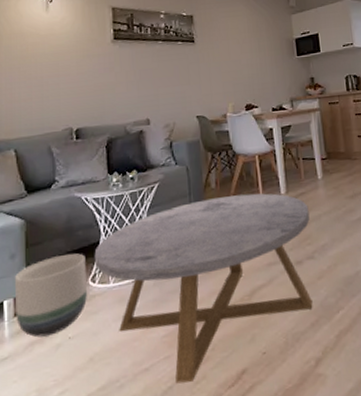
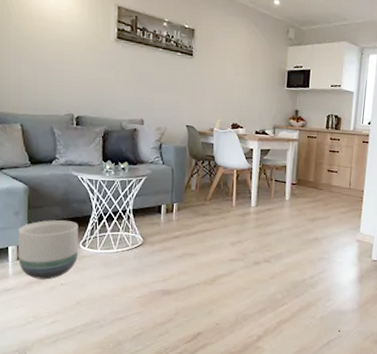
coffee table: present [94,193,313,384] -> none [86,198,273,333]

